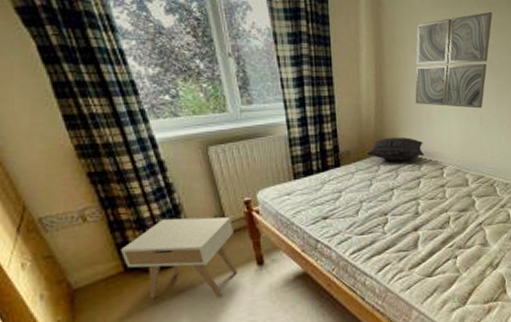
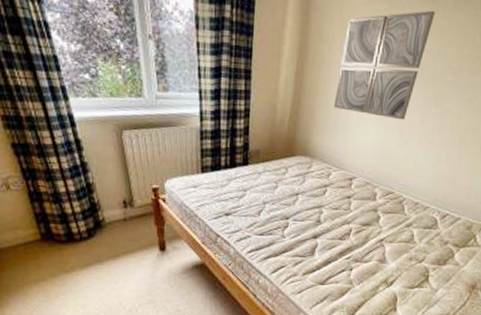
nightstand: present [121,217,238,300] -> none [39,195,142,275]
pillow: present [367,138,424,161] -> none [277,141,336,167]

